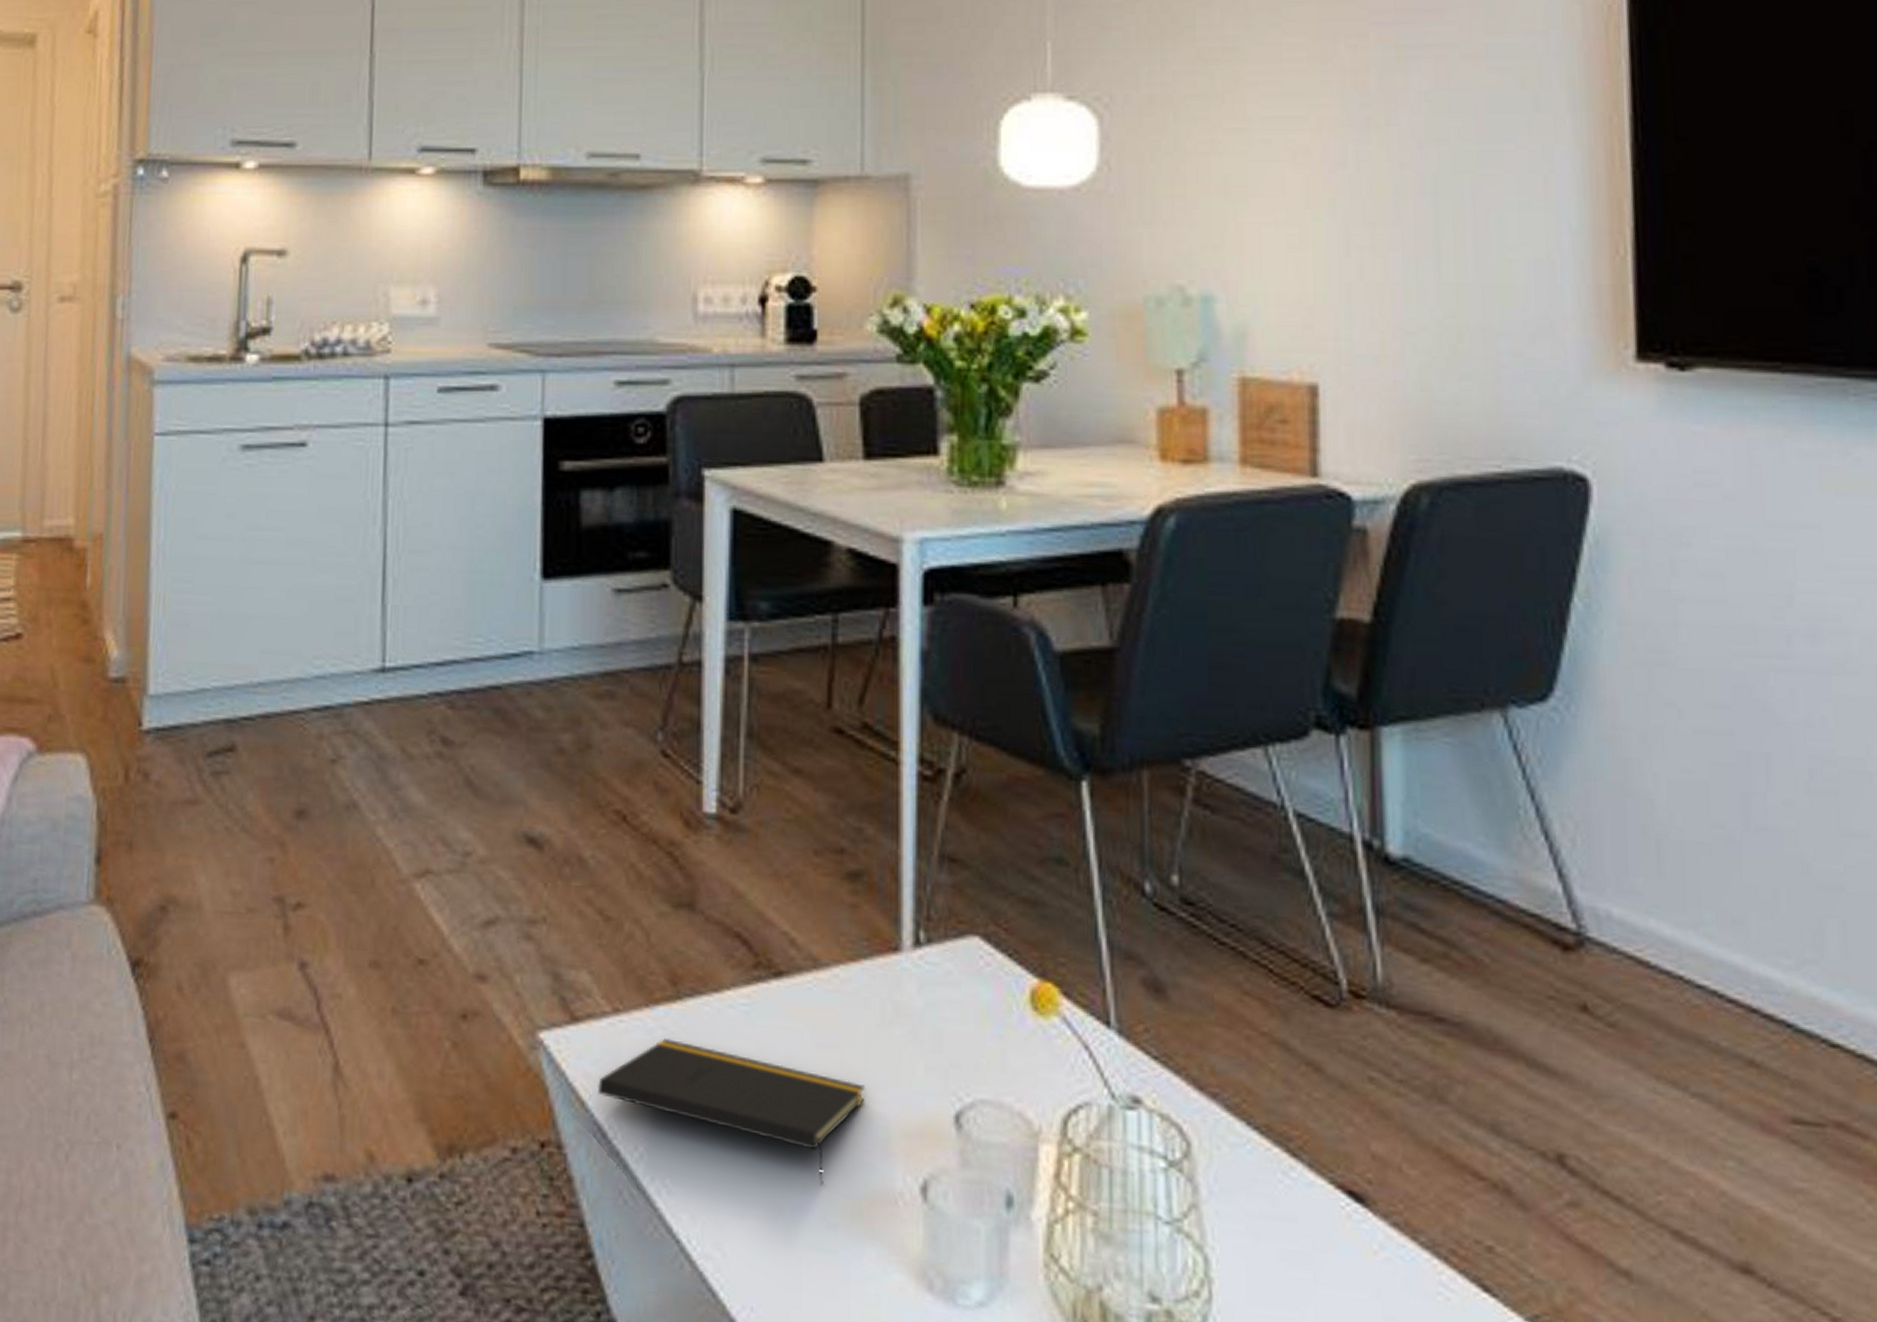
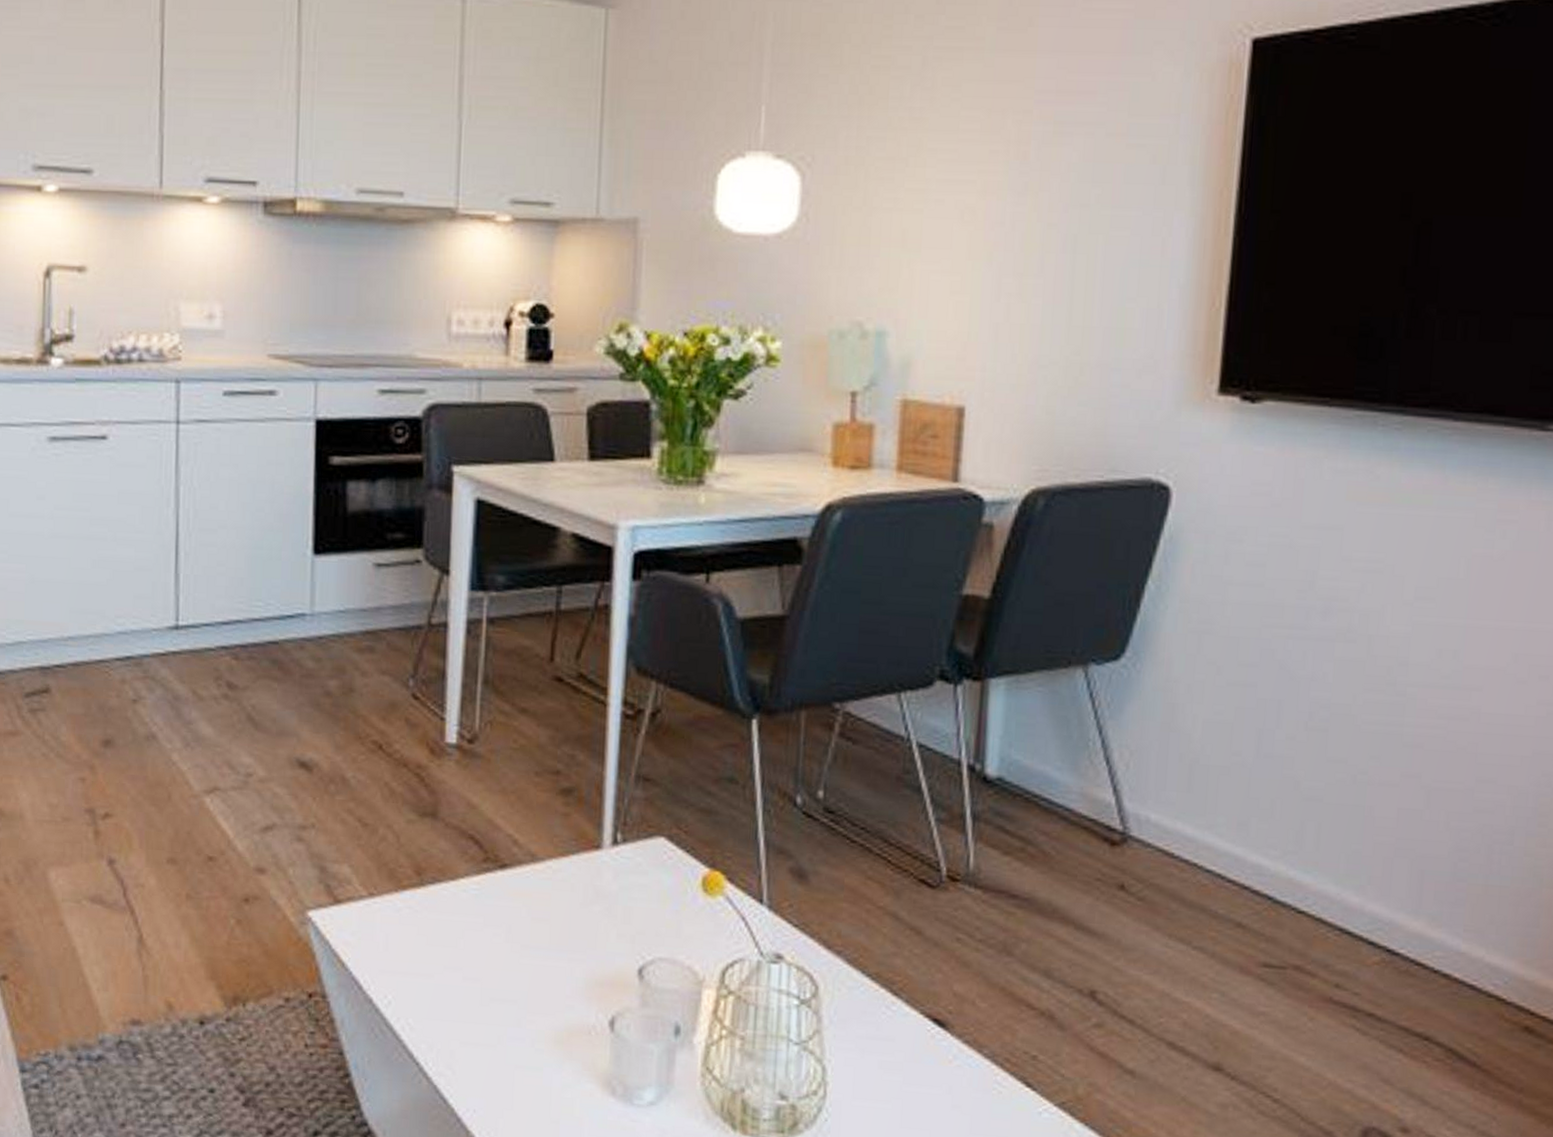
notepad: present [598,1038,865,1186] -> none [355,915,569,1022]

